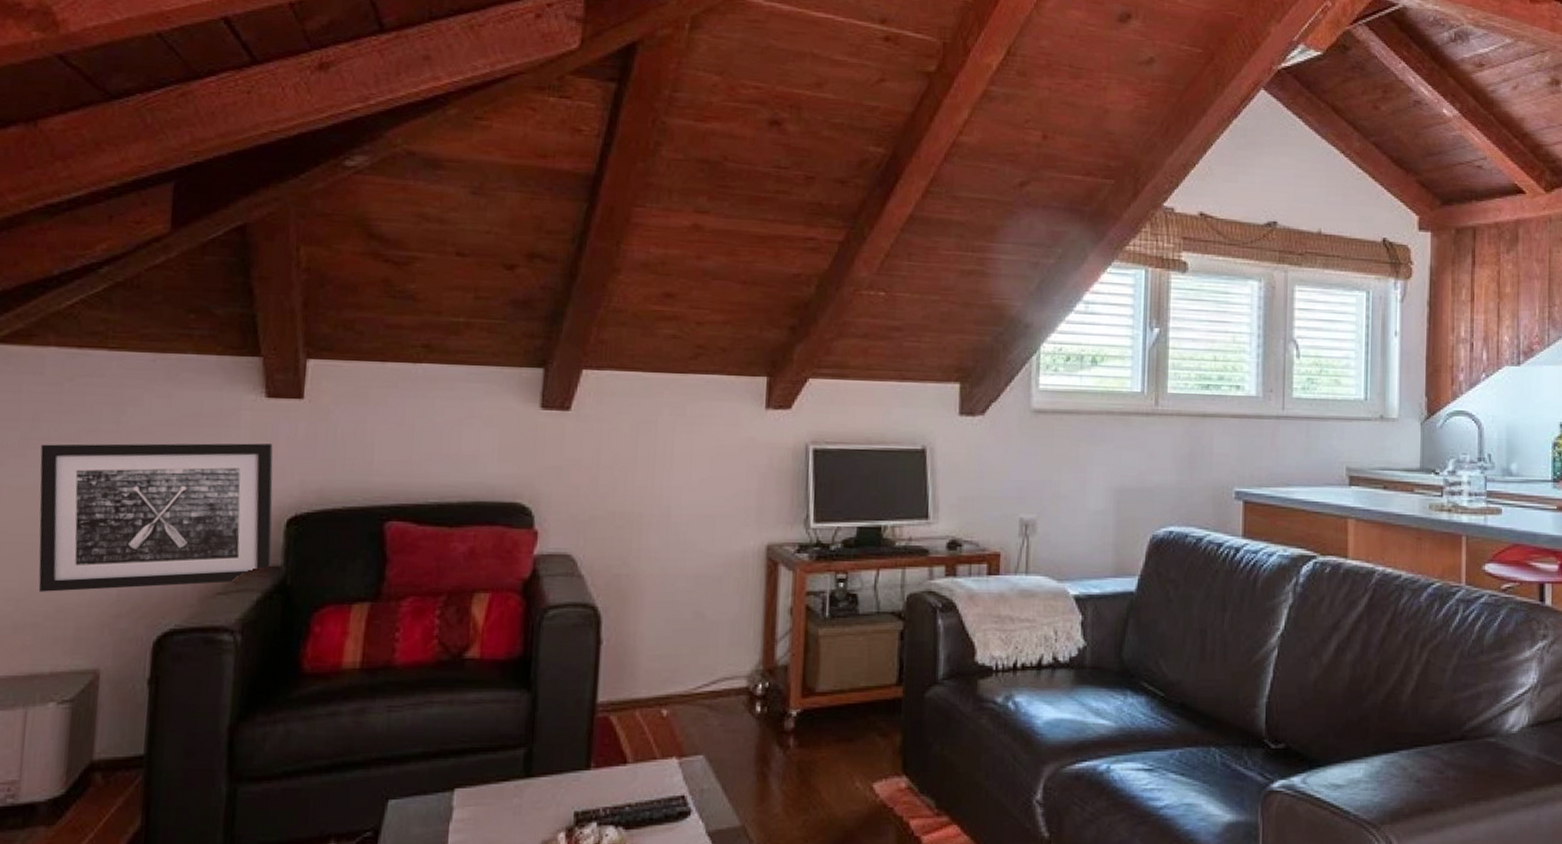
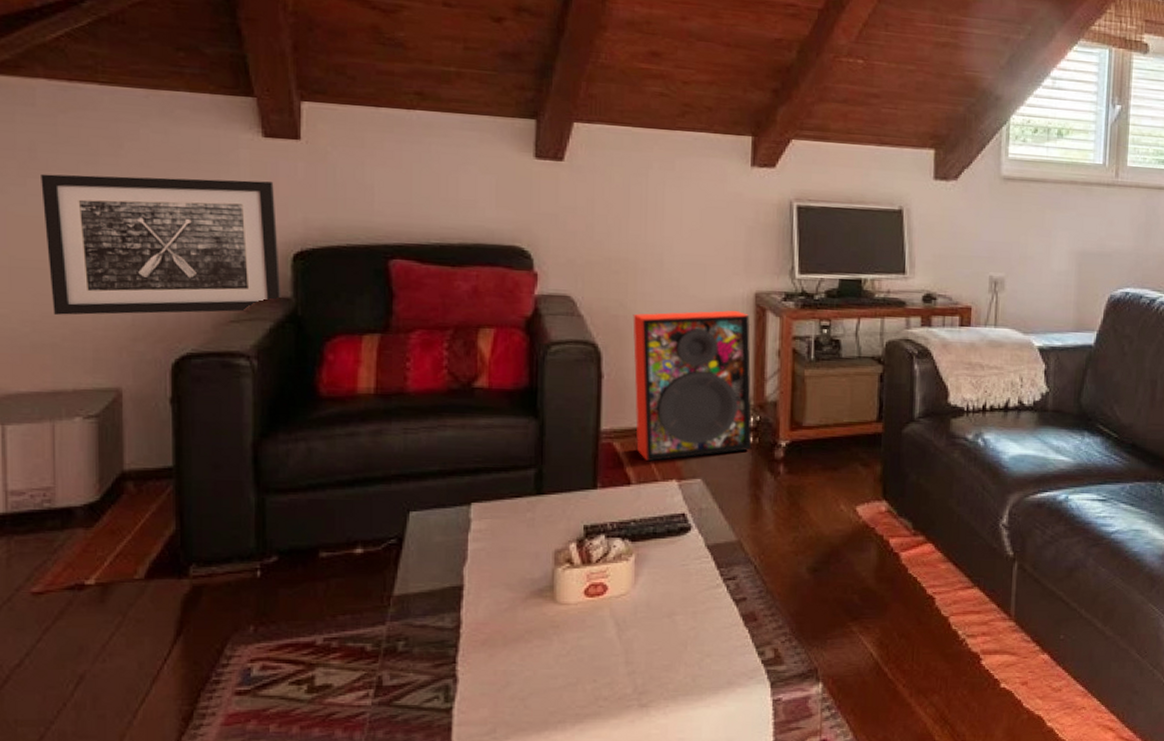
speaker: none [634,565,761,737] -> present [633,310,752,462]

